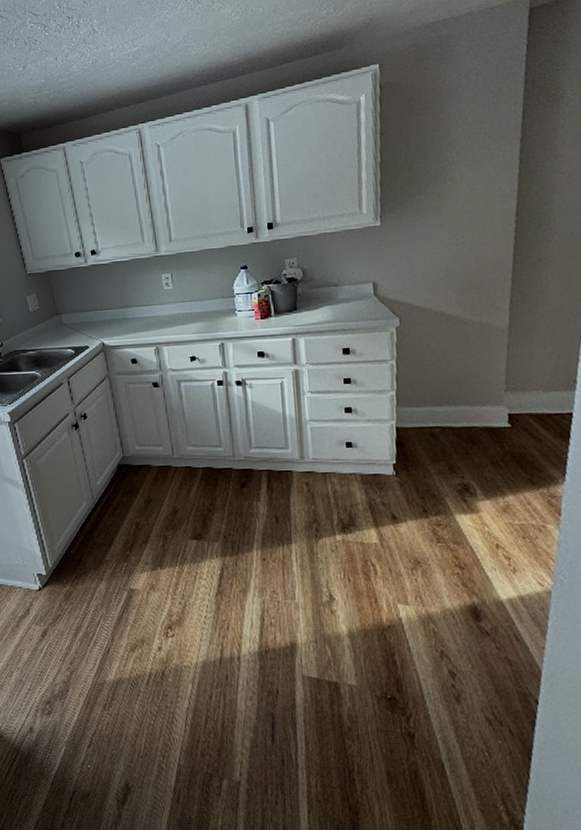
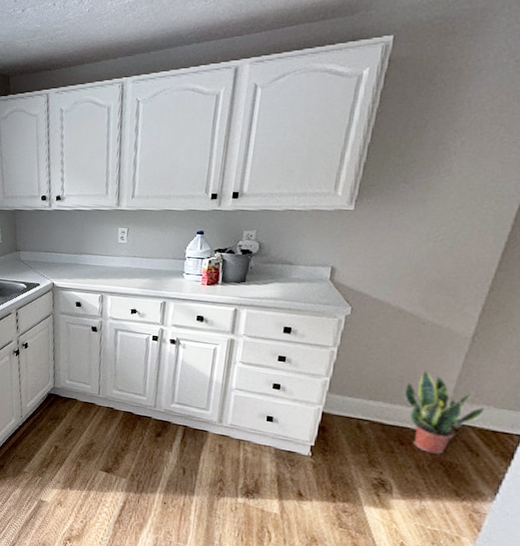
potted plant: none [463,368,536,447] -> present [403,370,485,454]

